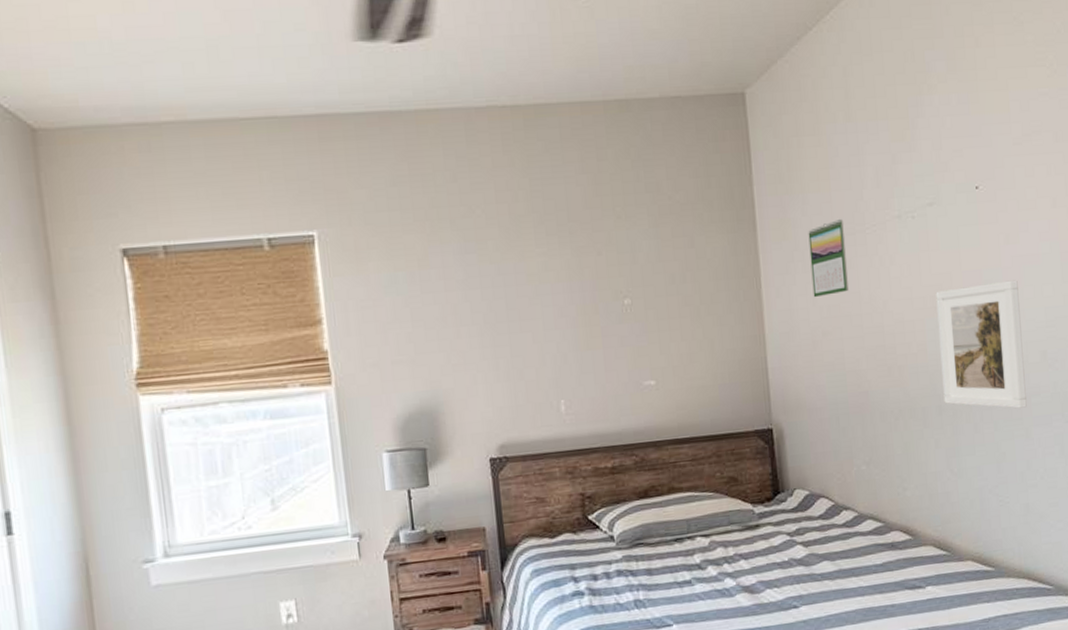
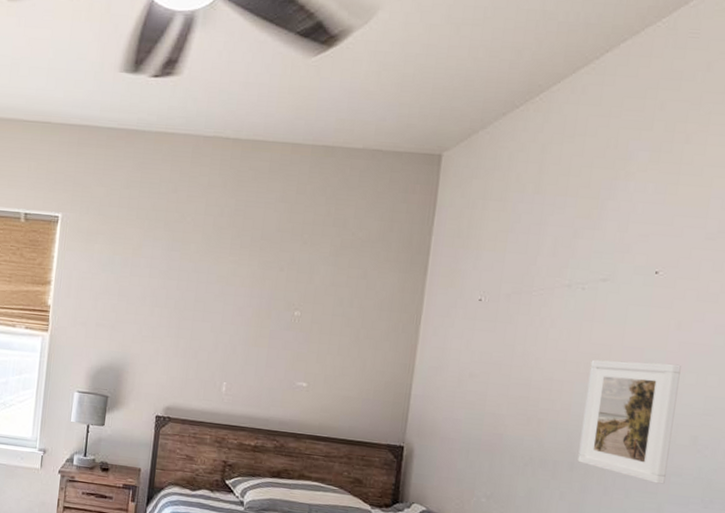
calendar: present [808,218,849,298] -> none [468,277,512,343]

